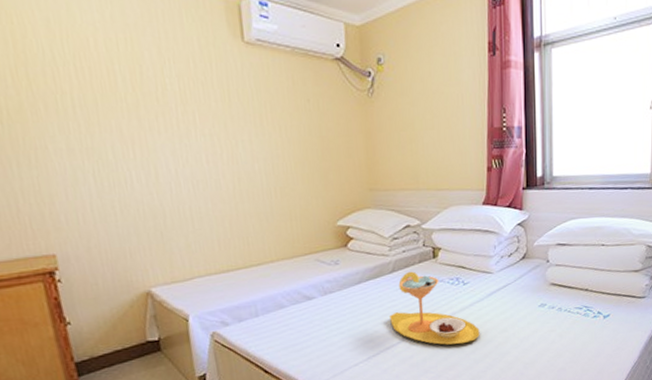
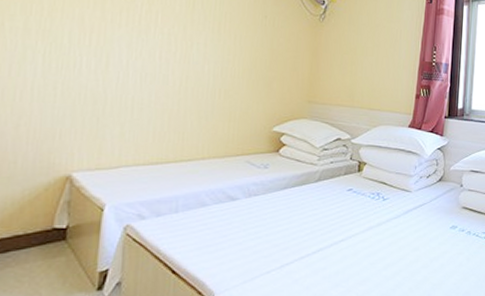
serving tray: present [390,271,480,345] -> none [309,182,394,260]

